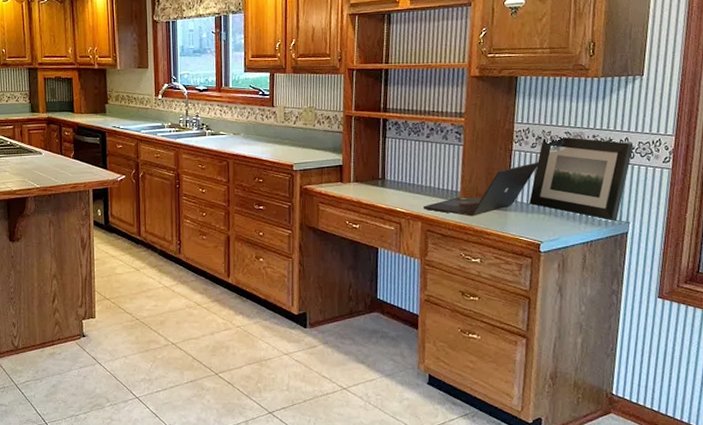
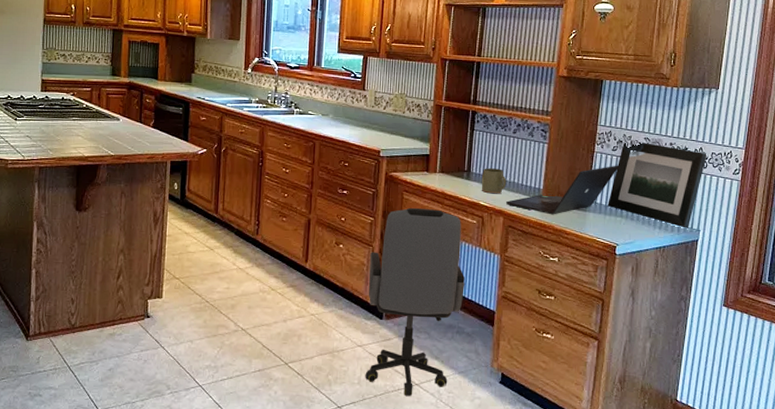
office chair: none [290,218,387,399] -> present [365,207,466,396]
mug: none [396,174,423,200] -> present [481,168,507,194]

